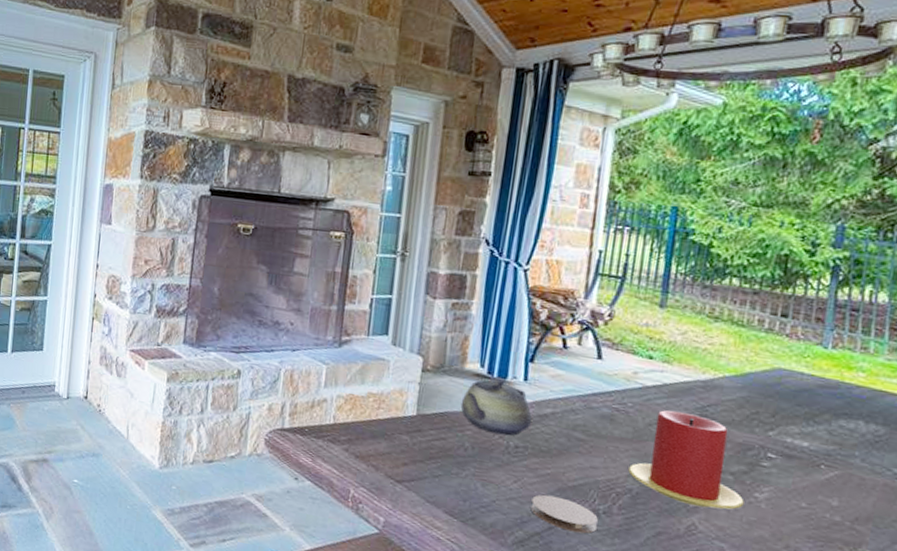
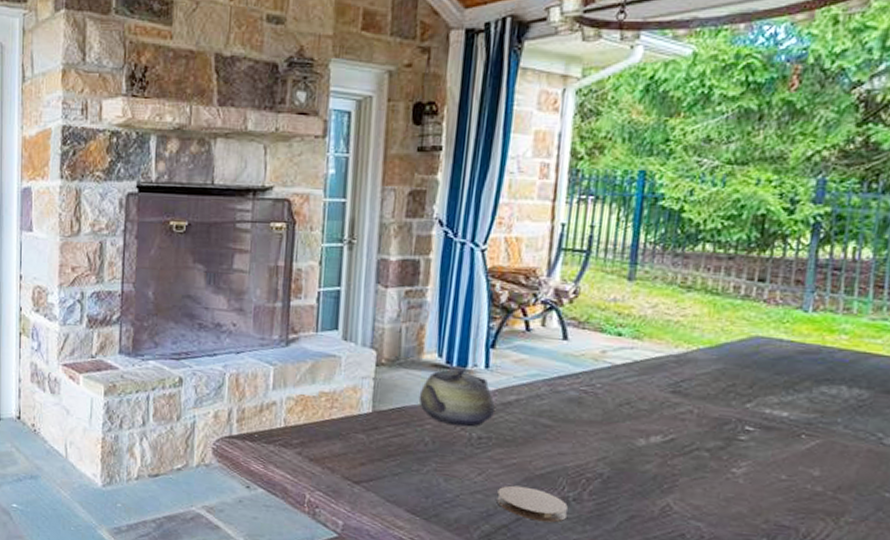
candle: present [628,410,744,510] -> none [598,388,721,487]

